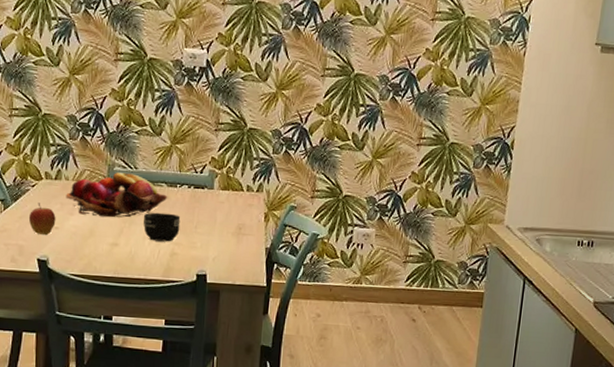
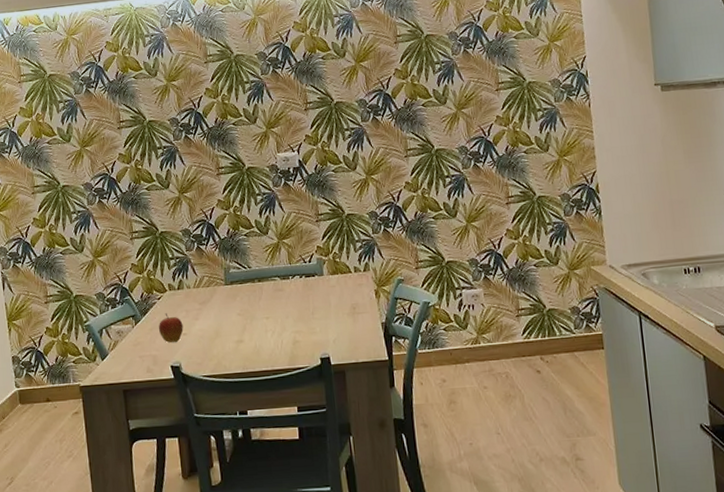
fruit basket: present [66,172,168,218] -> none [189,273,283,318]
mug: present [144,212,181,242] -> none [263,304,298,333]

